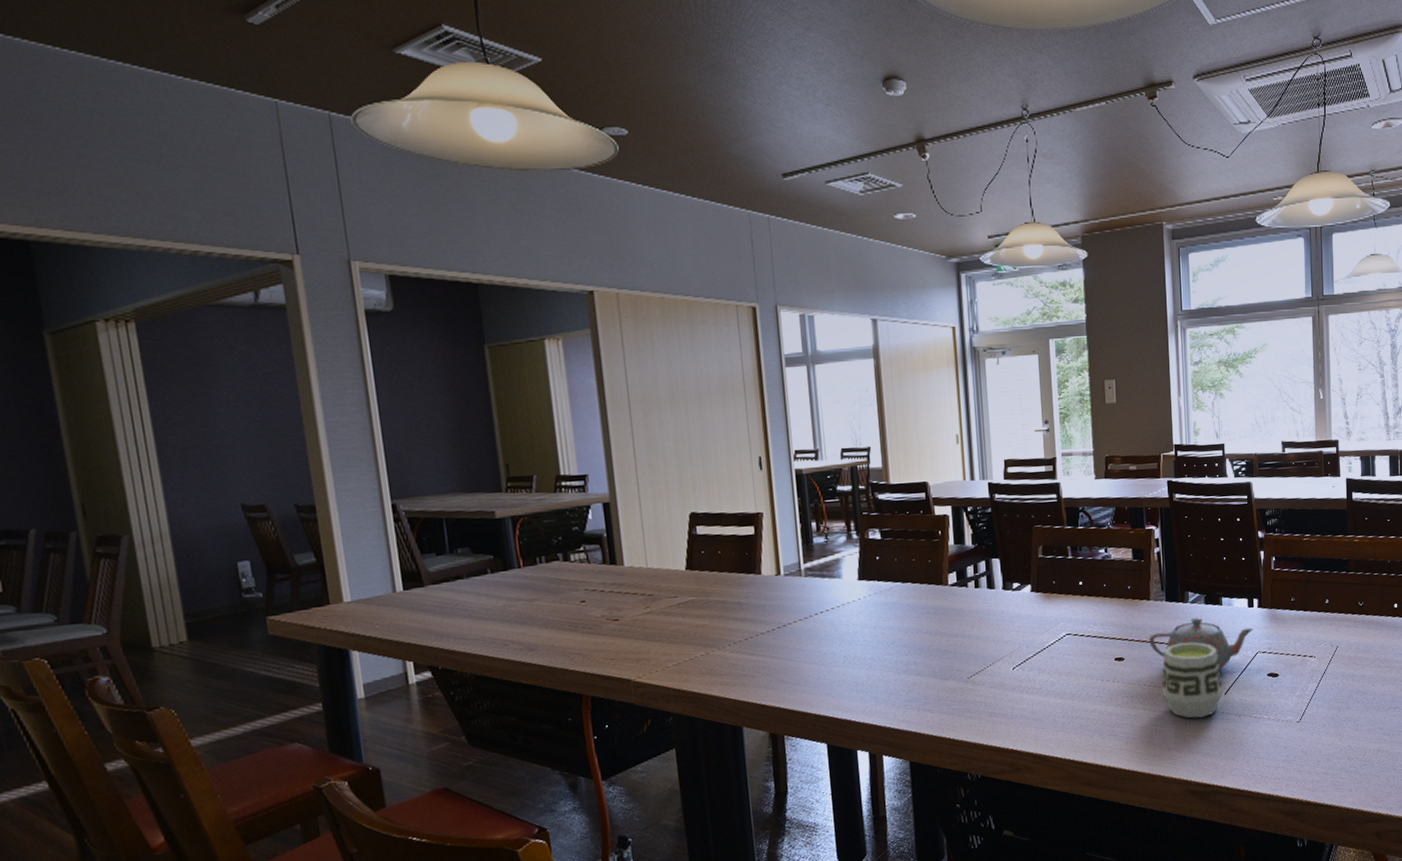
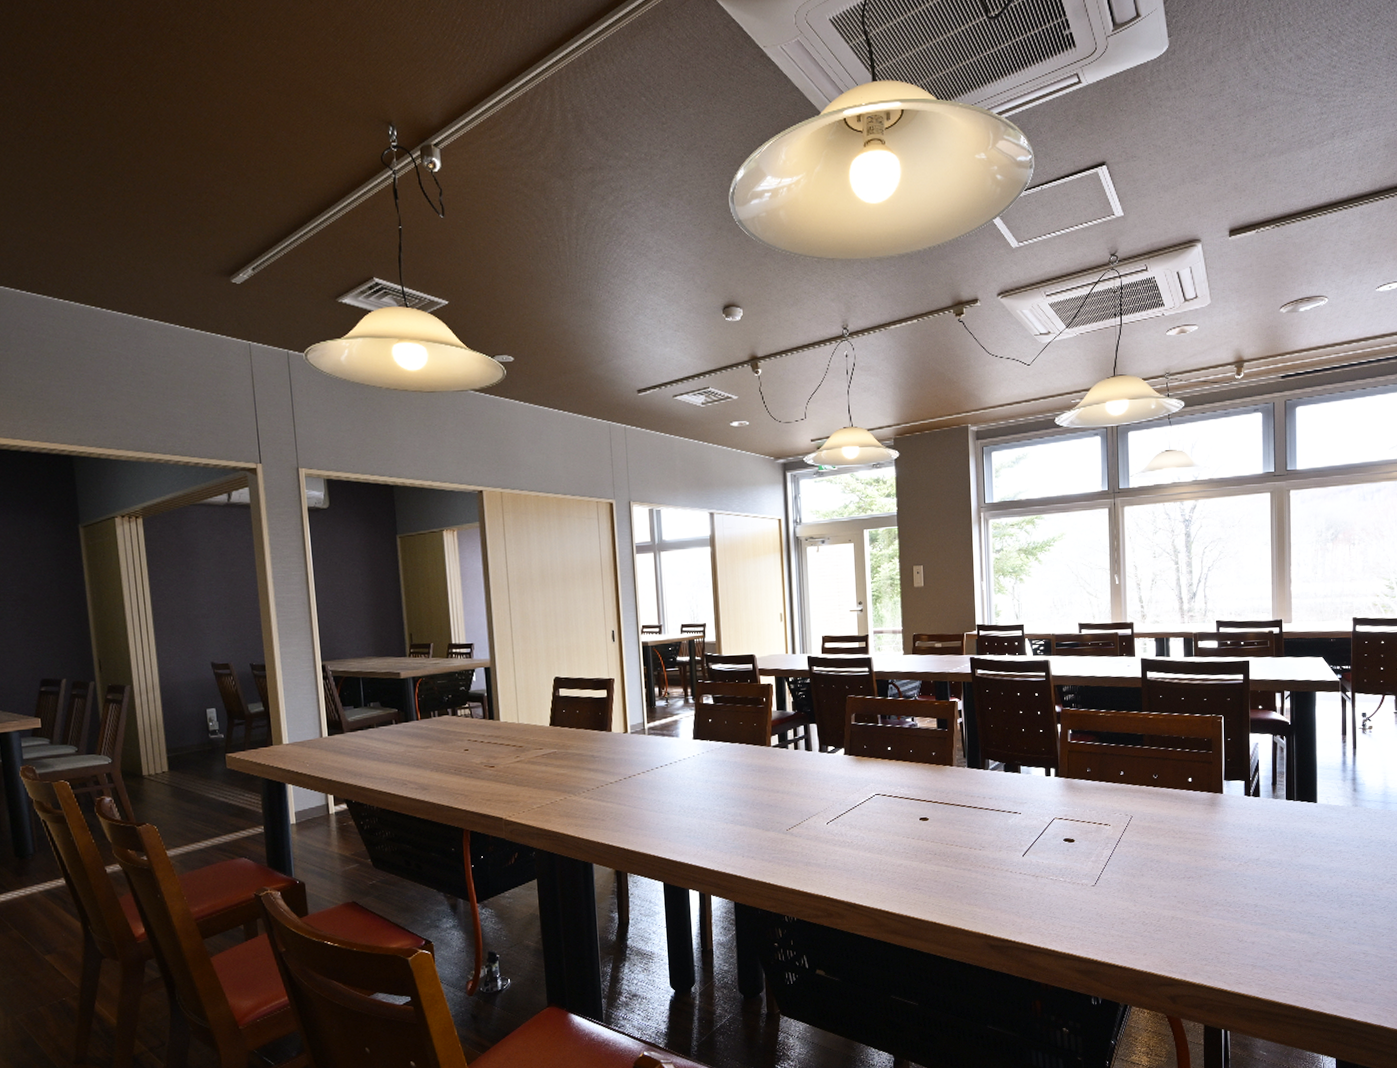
teapot: present [1149,617,1255,671] -> none [951,783,1051,834]
cup: present [1162,642,1223,719] -> none [963,806,1021,878]

